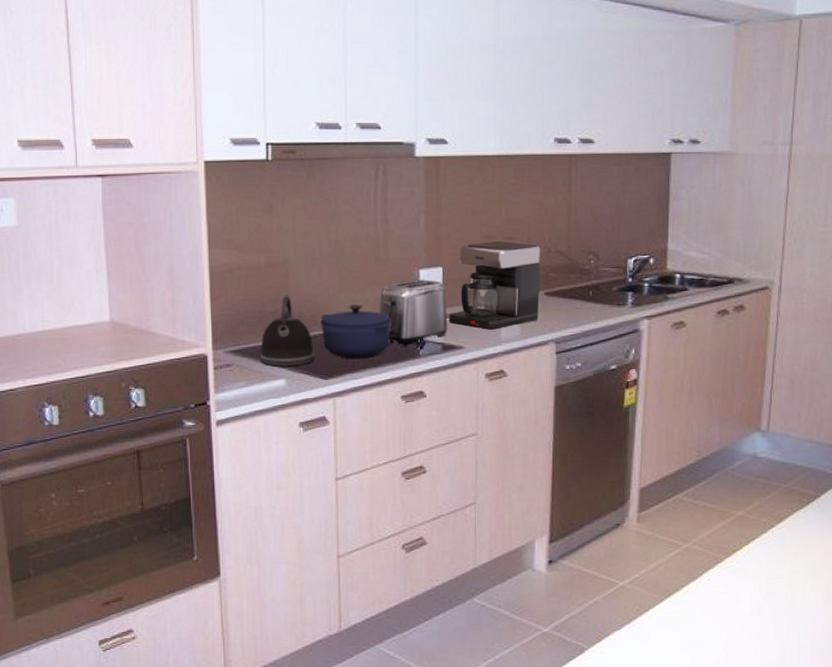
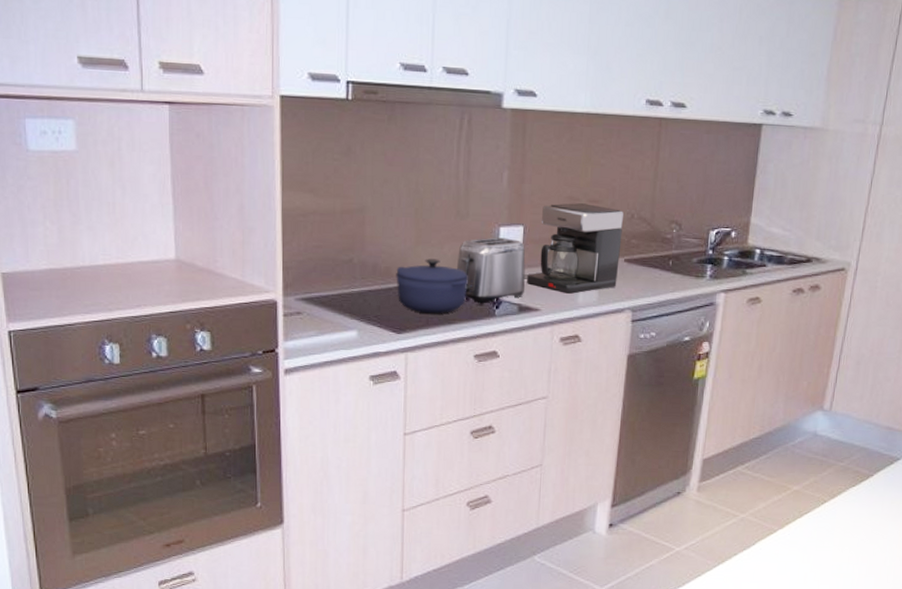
kettle: present [259,295,314,368] -> none [331,244,388,319]

